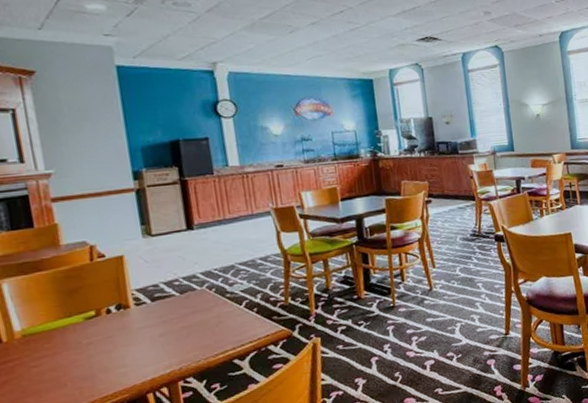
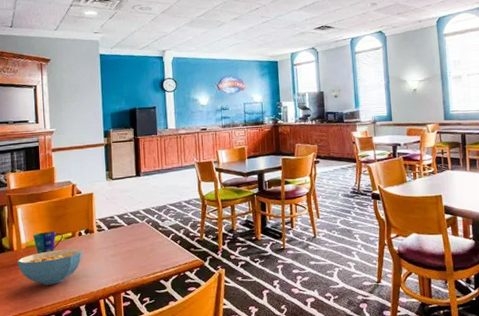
cereal bowl: none [10,331,115,385] -> present [17,248,83,285]
cup: none [32,311,82,344] -> present [33,231,63,254]

